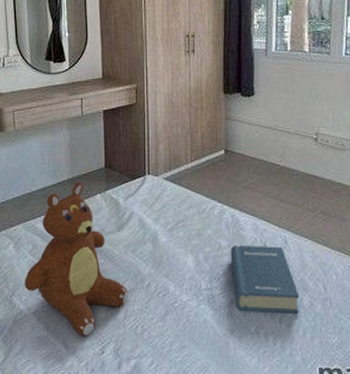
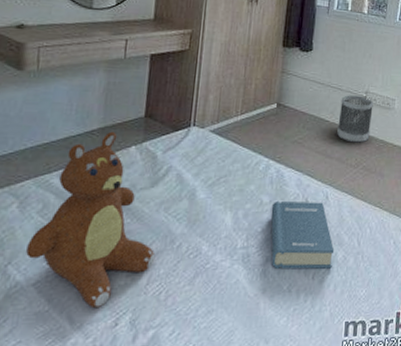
wastebasket: none [289,138,326,186] -> present [337,95,373,143]

